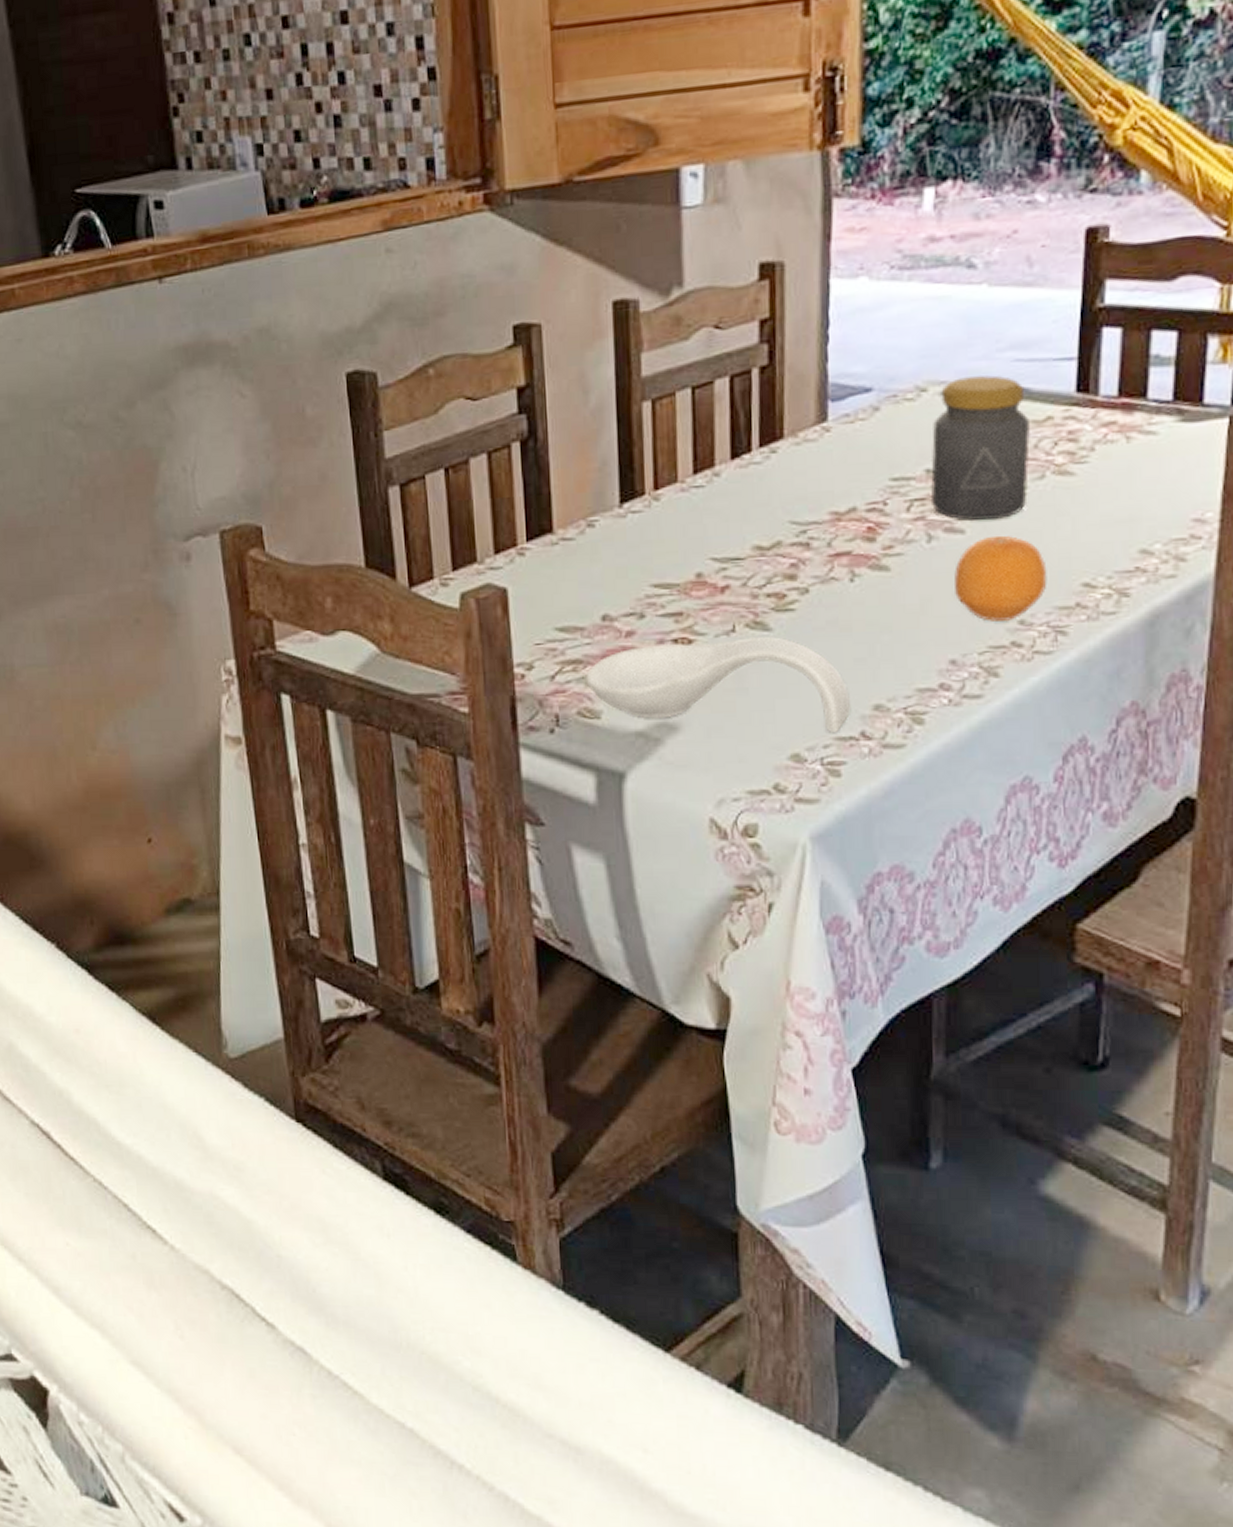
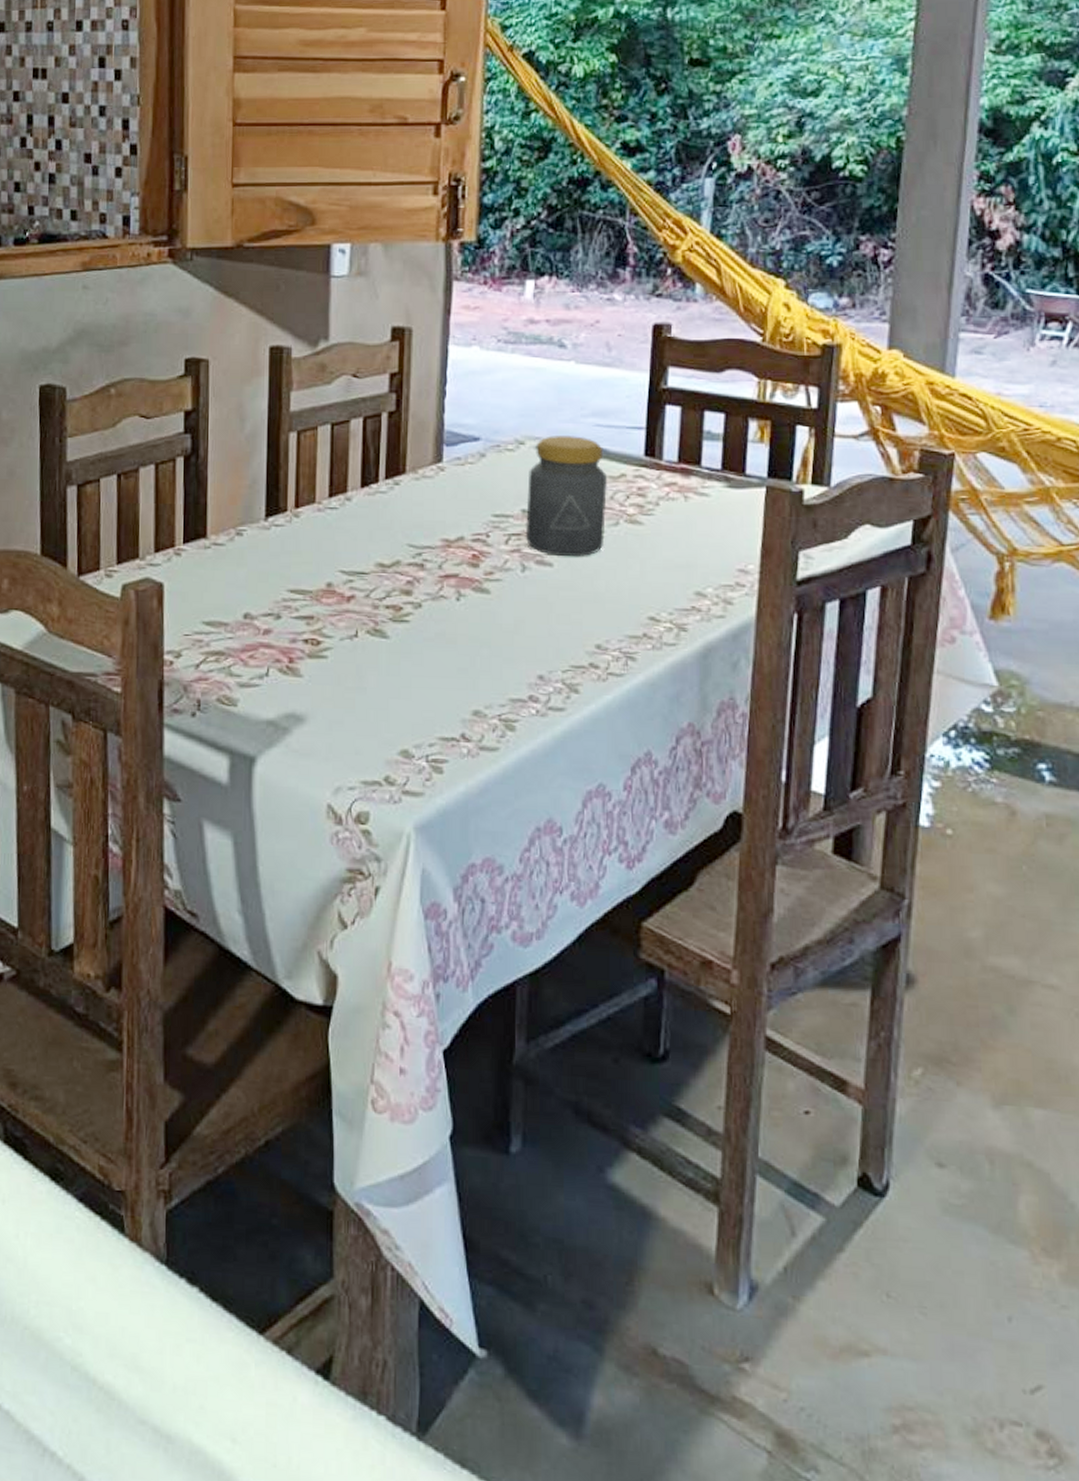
spoon rest: present [585,635,852,732] -> none [226,642,454,733]
fruit: present [954,535,1047,621] -> none [544,570,620,645]

